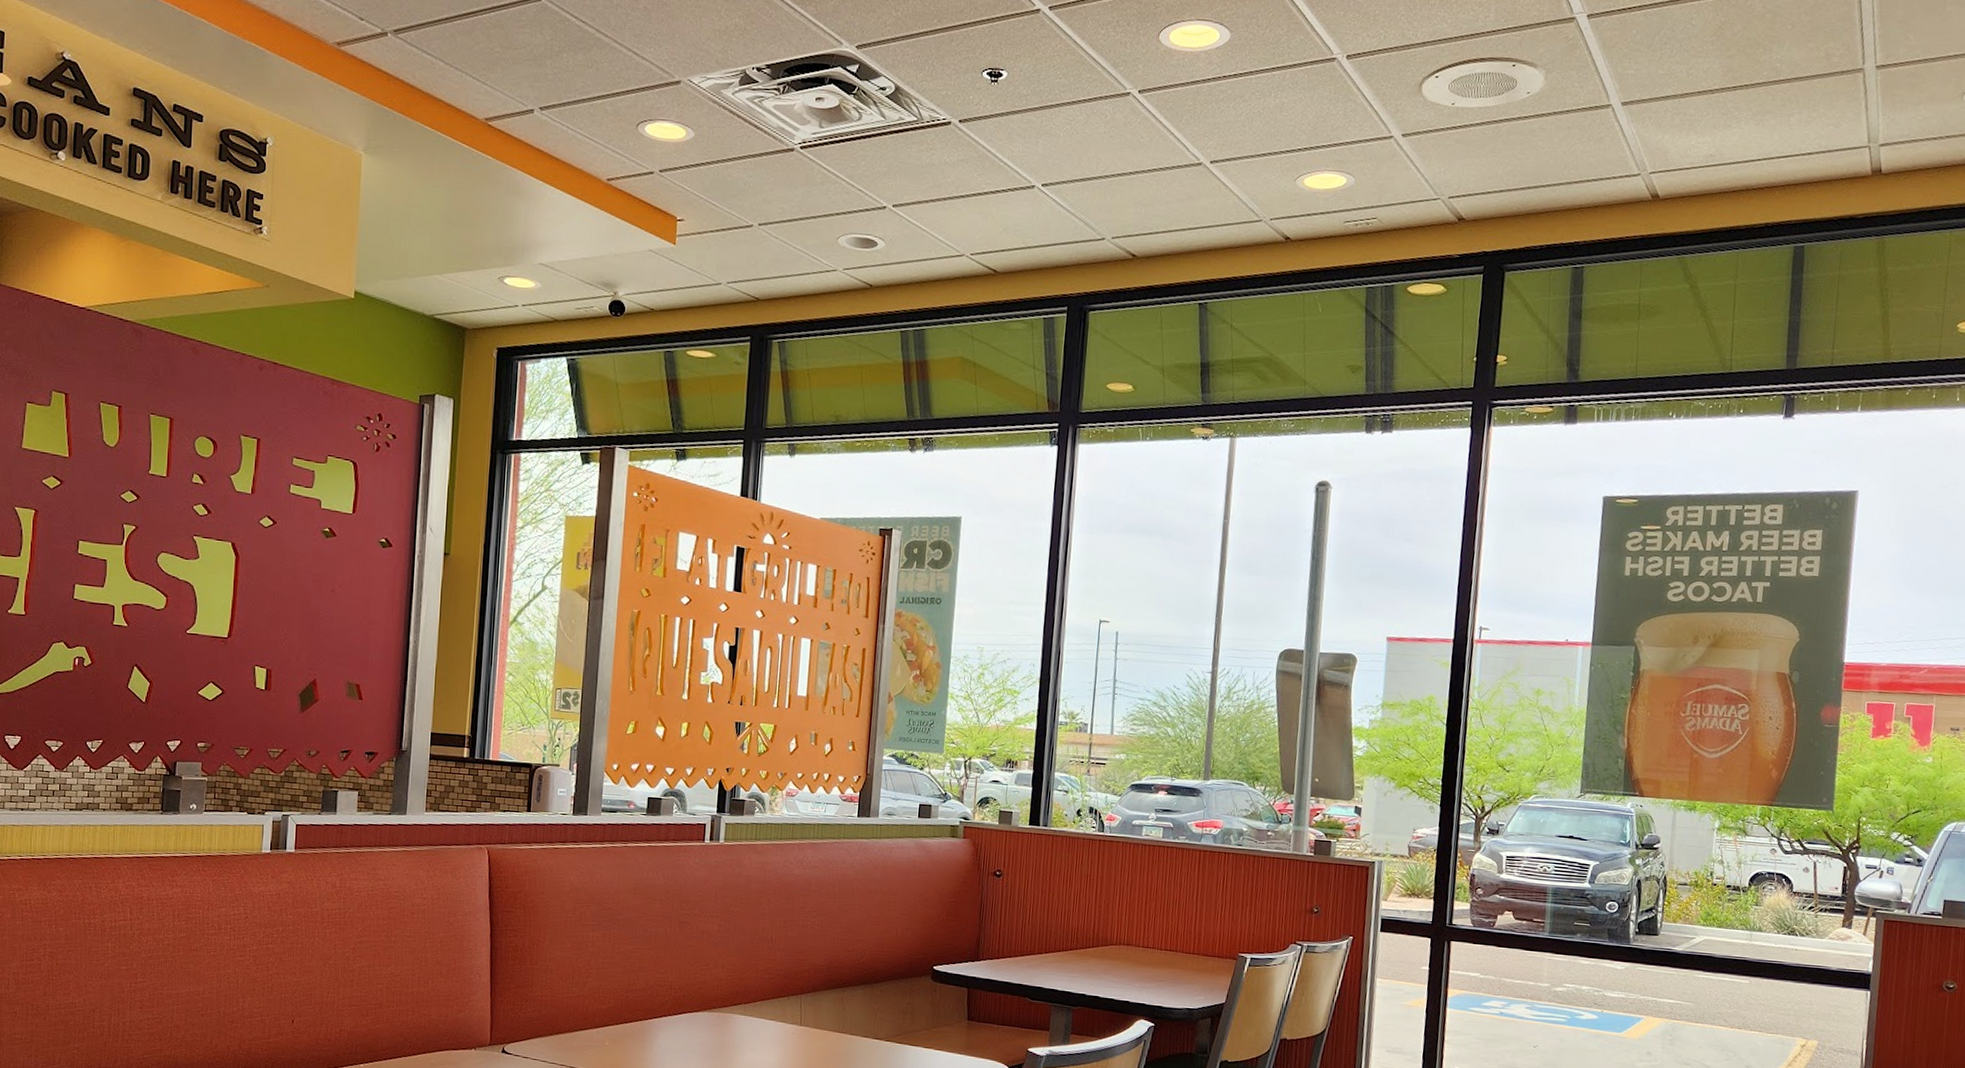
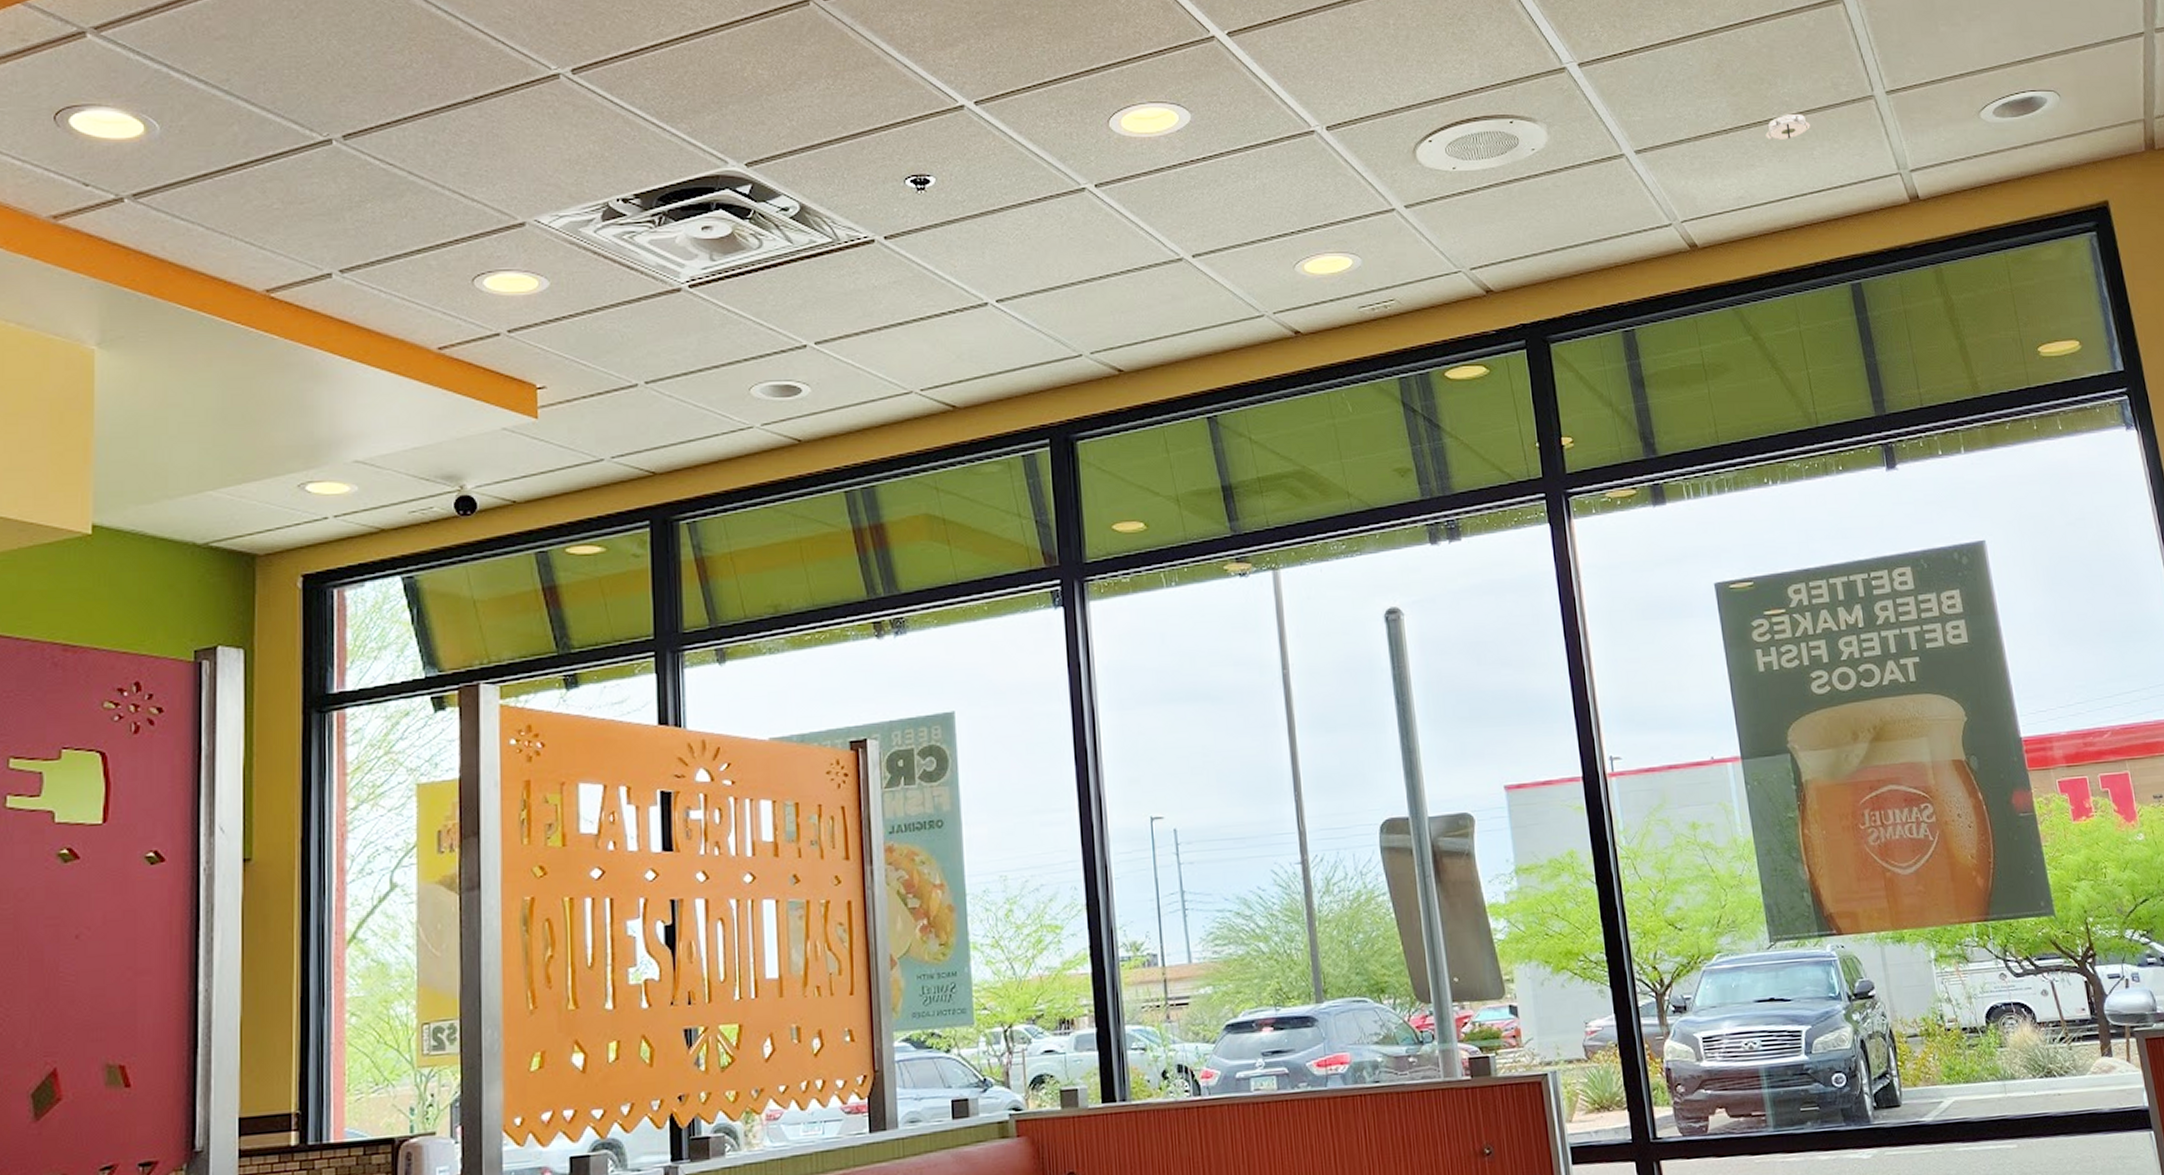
smoke detector: none [1746,79,1795,108] -> present [1765,113,1811,145]

